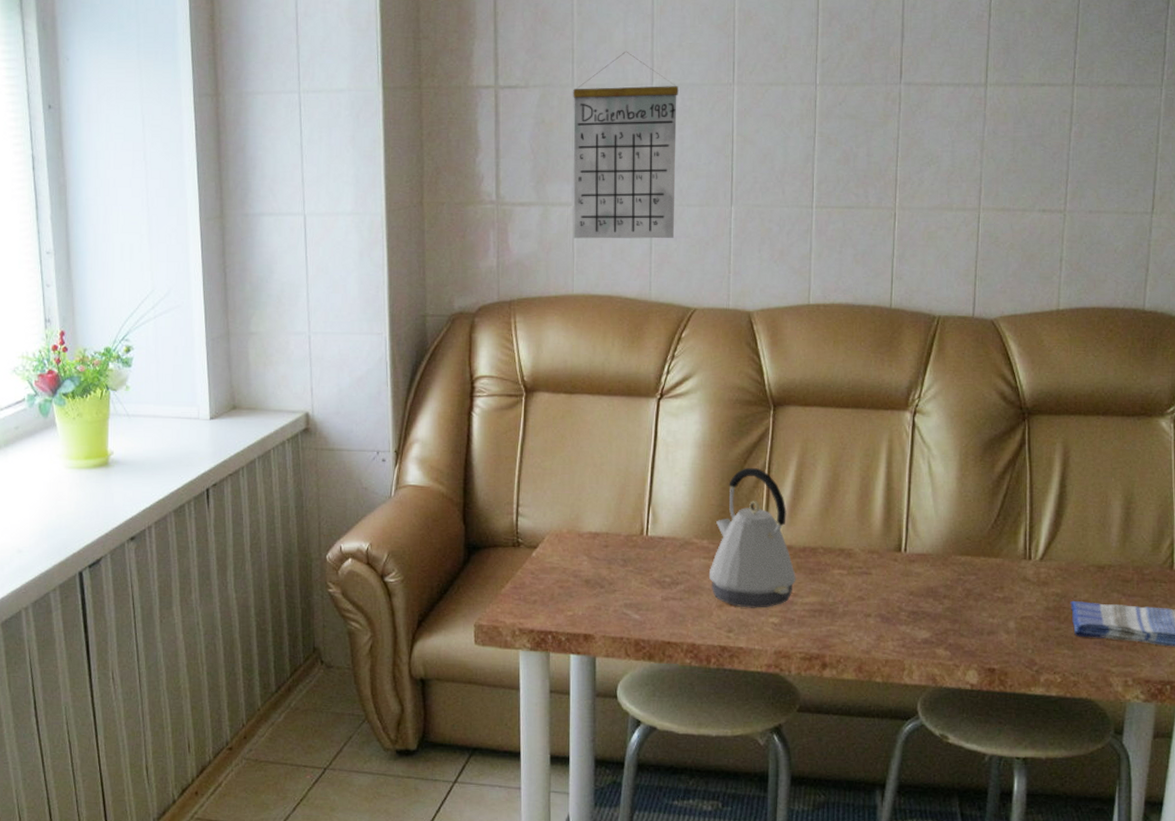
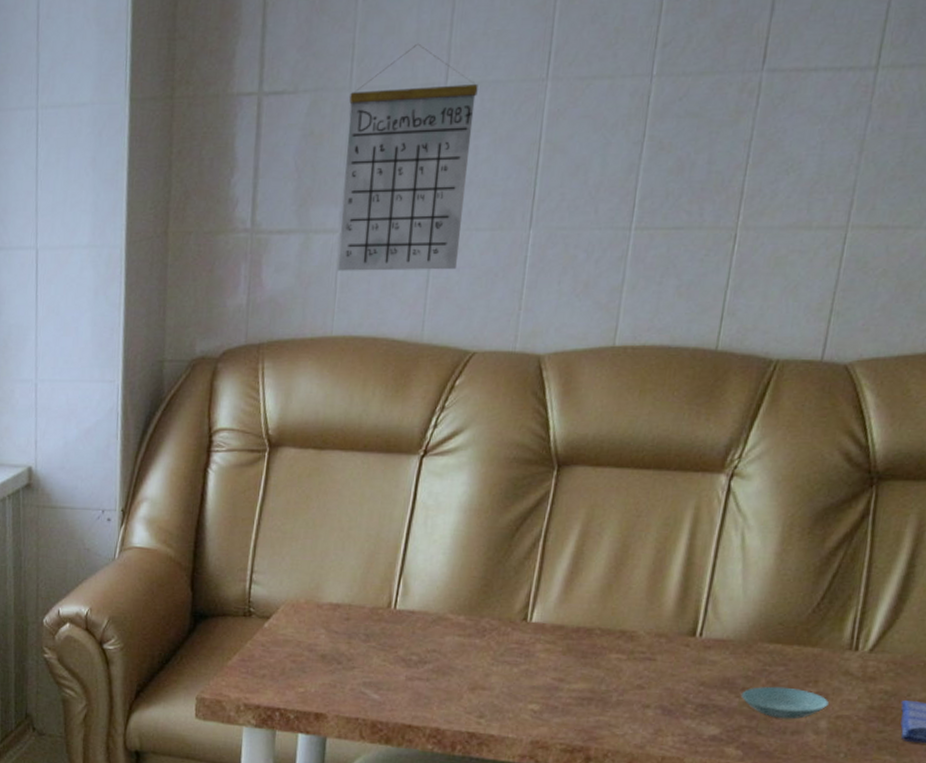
kettle: present [709,468,797,608] -> none [463,536,566,693]
saucer: none [943,593,1014,622] -> present [740,686,829,719]

